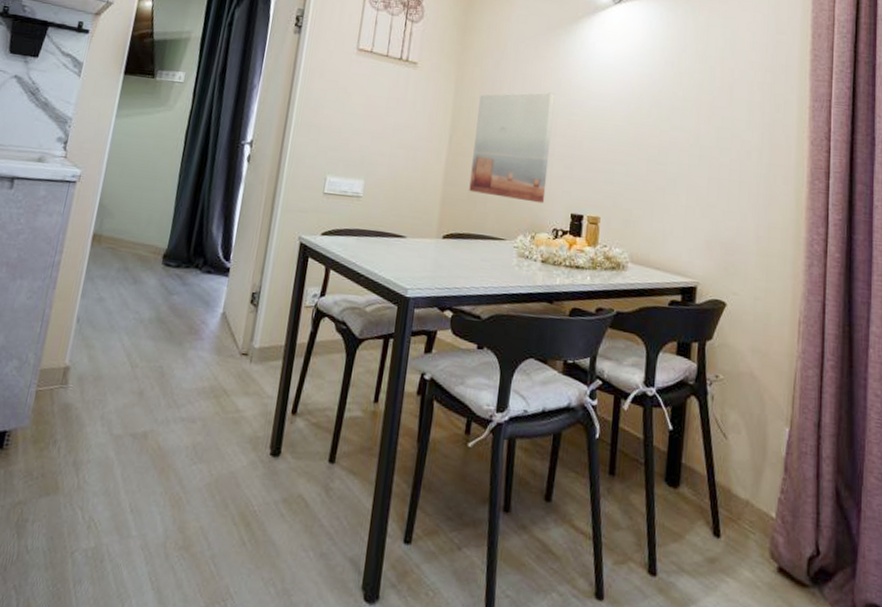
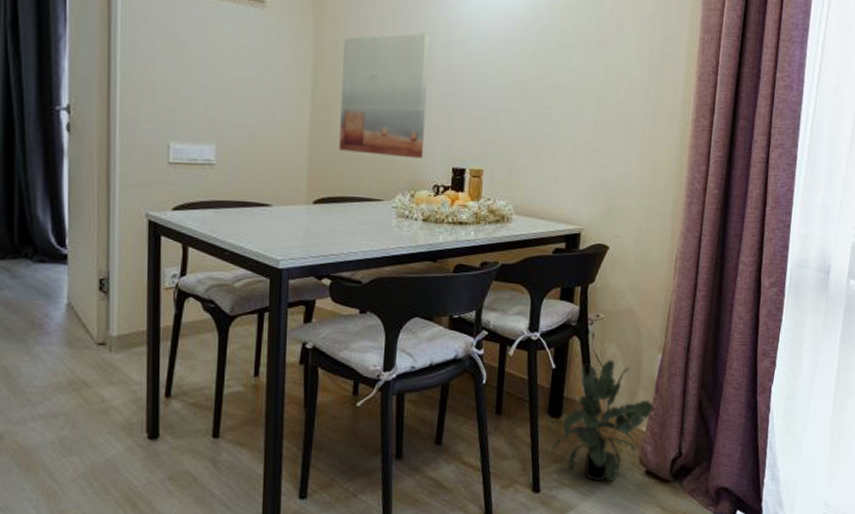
potted plant: none [668,426,783,575] -> present [551,359,653,482]

